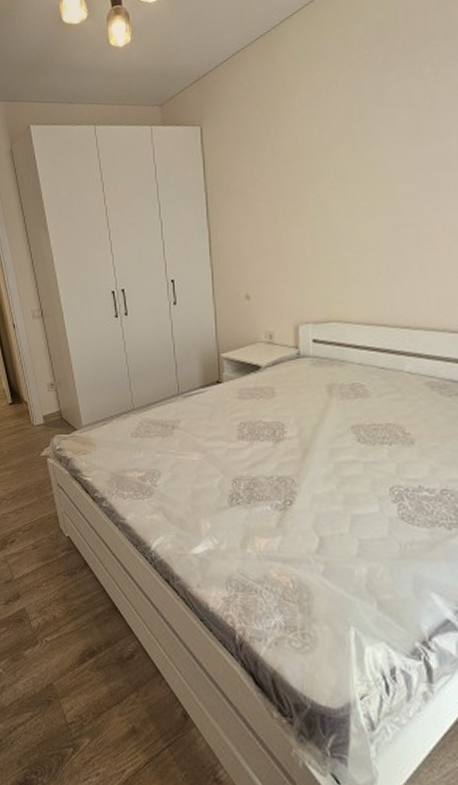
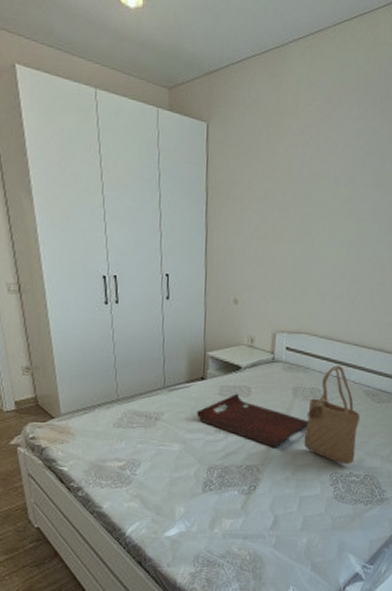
serving tray: none [215,395,353,455] -> present [197,393,309,447]
tote bag: none [348,354,424,475] -> present [303,365,360,464]

